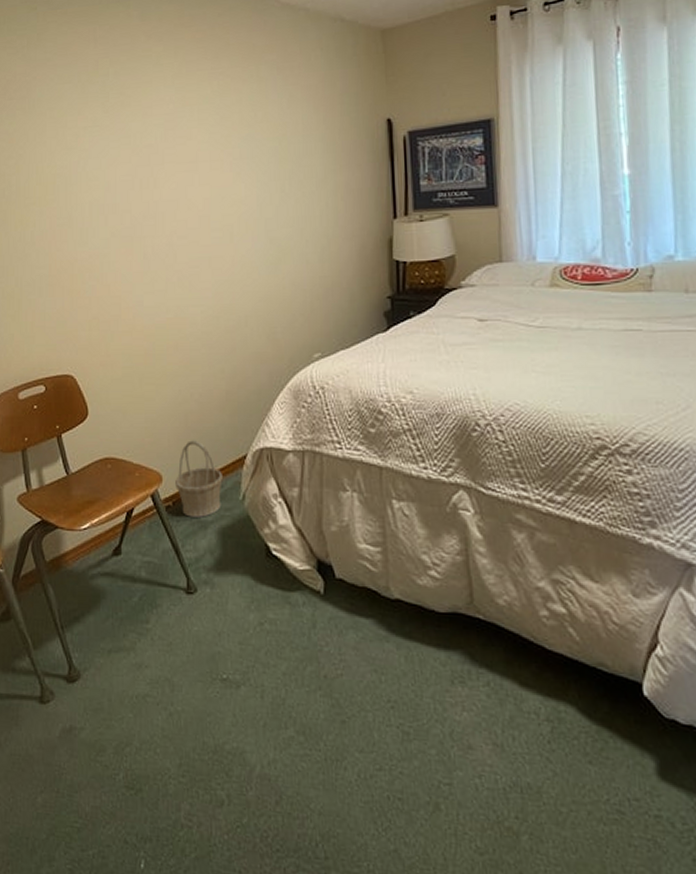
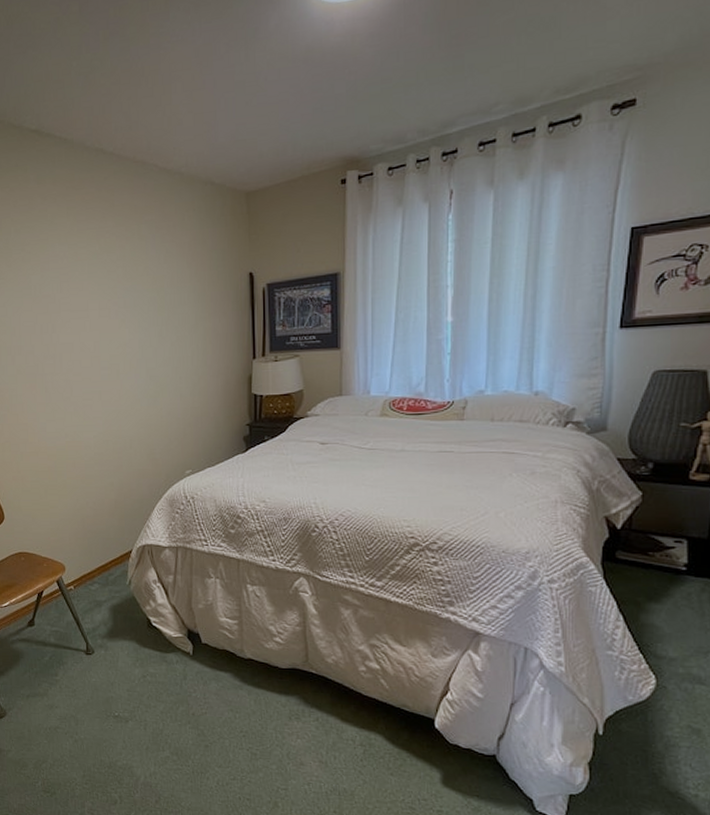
basket: present [175,440,224,517] -> none [76,539,114,598]

